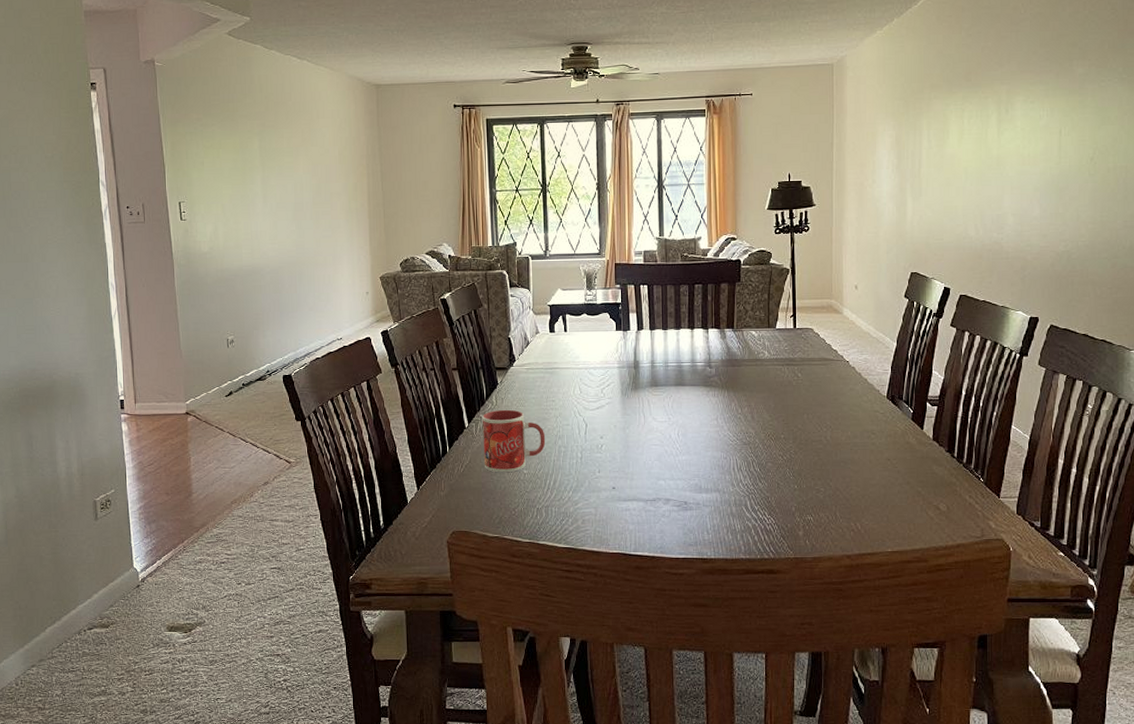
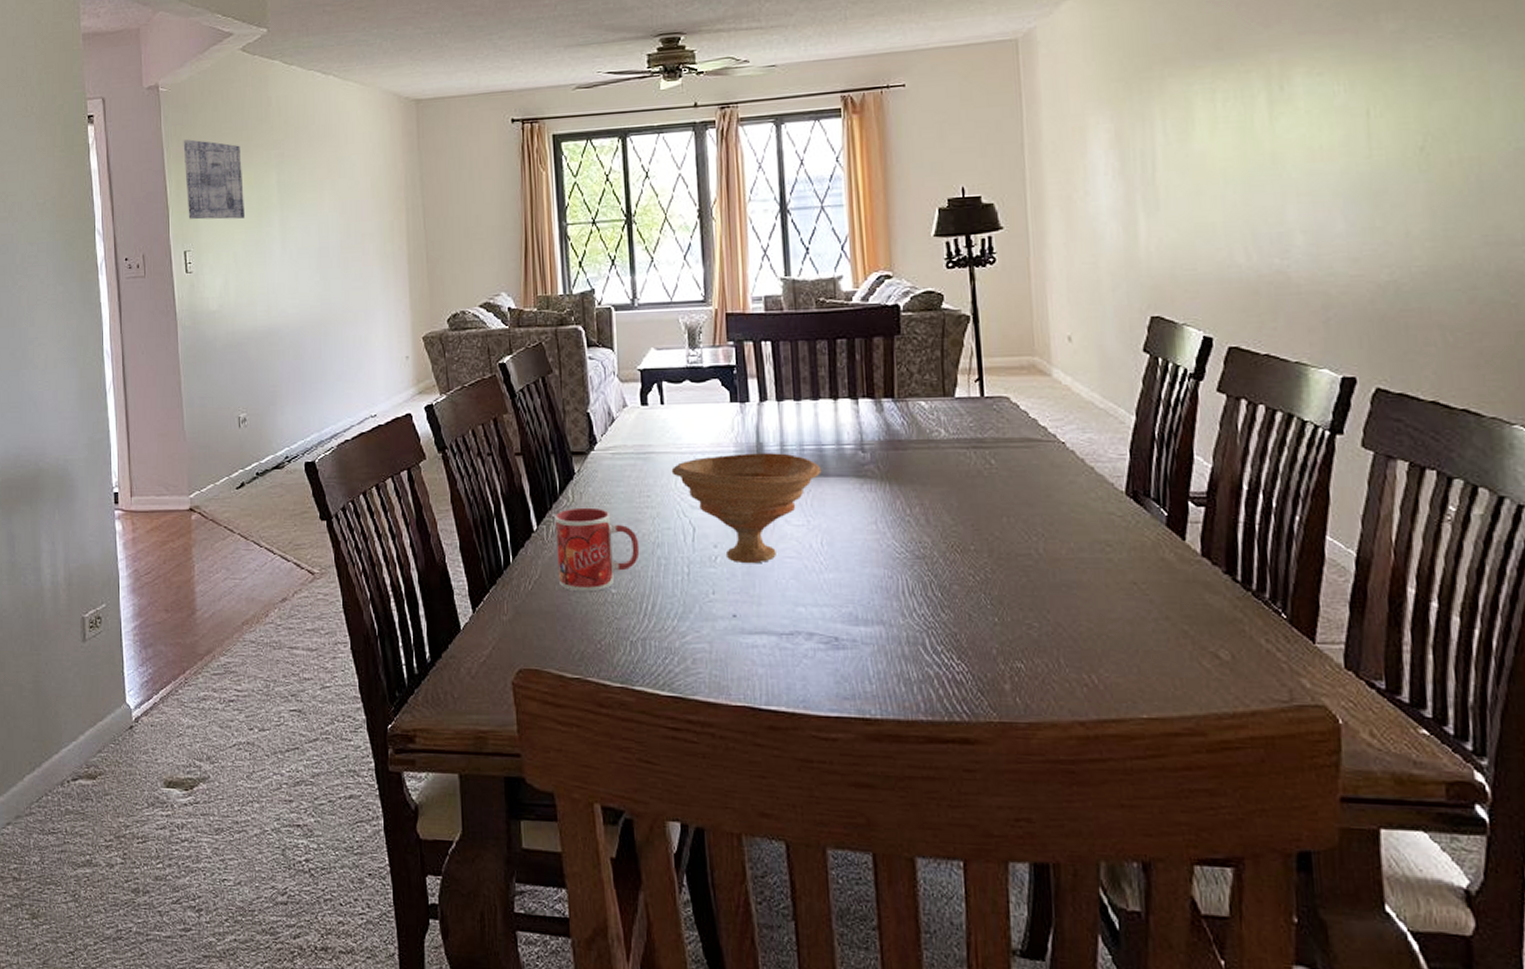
wall art: none [177,108,231,177] -> present [183,139,244,220]
bowl: none [571,368,680,450] -> present [671,453,822,564]

